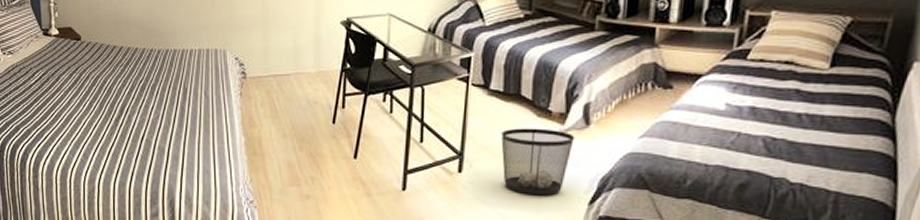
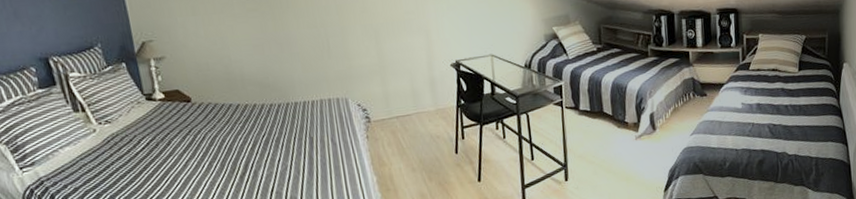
waste bin: present [501,128,574,196] -> none [593,136,647,191]

